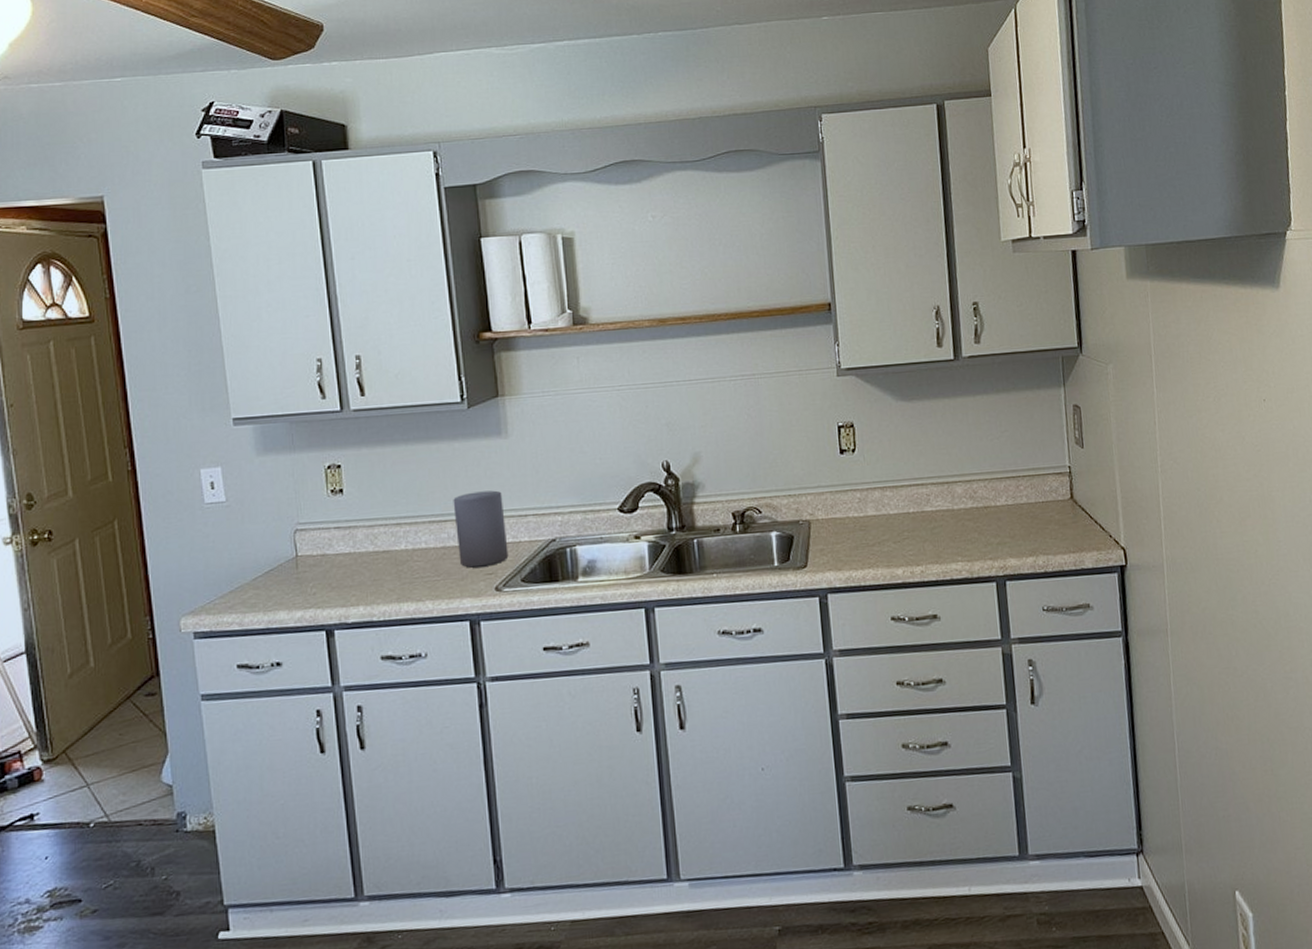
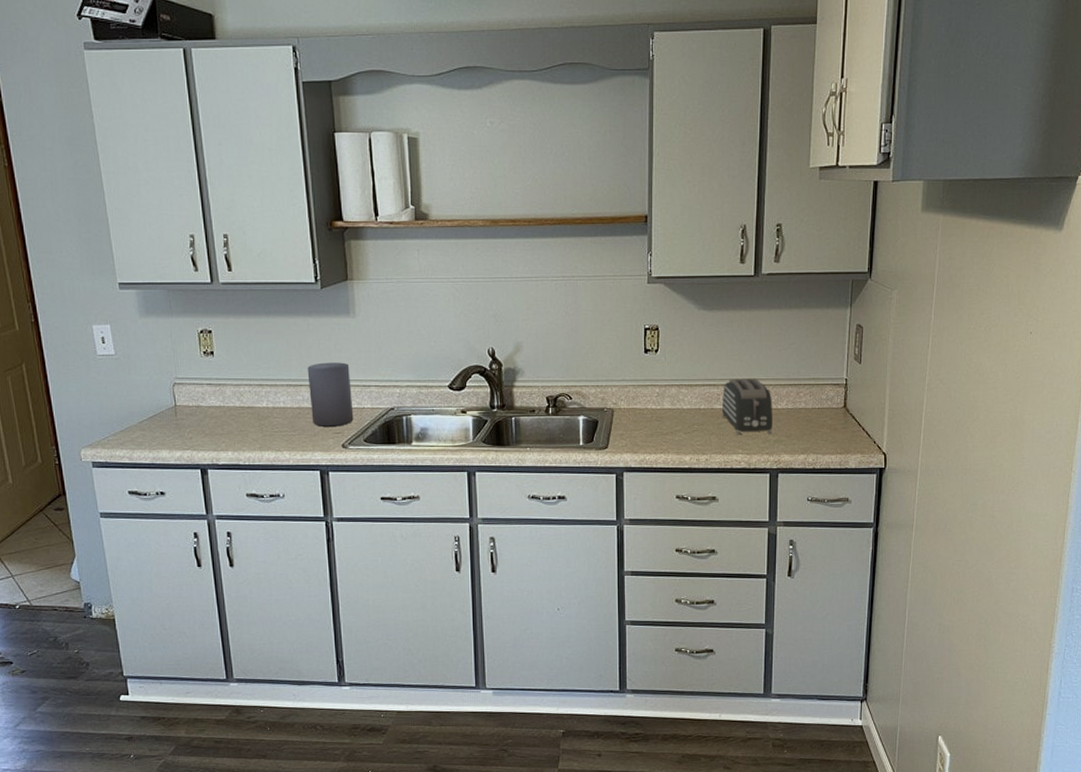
toaster: none [933,473,994,540] -> present [722,378,773,435]

